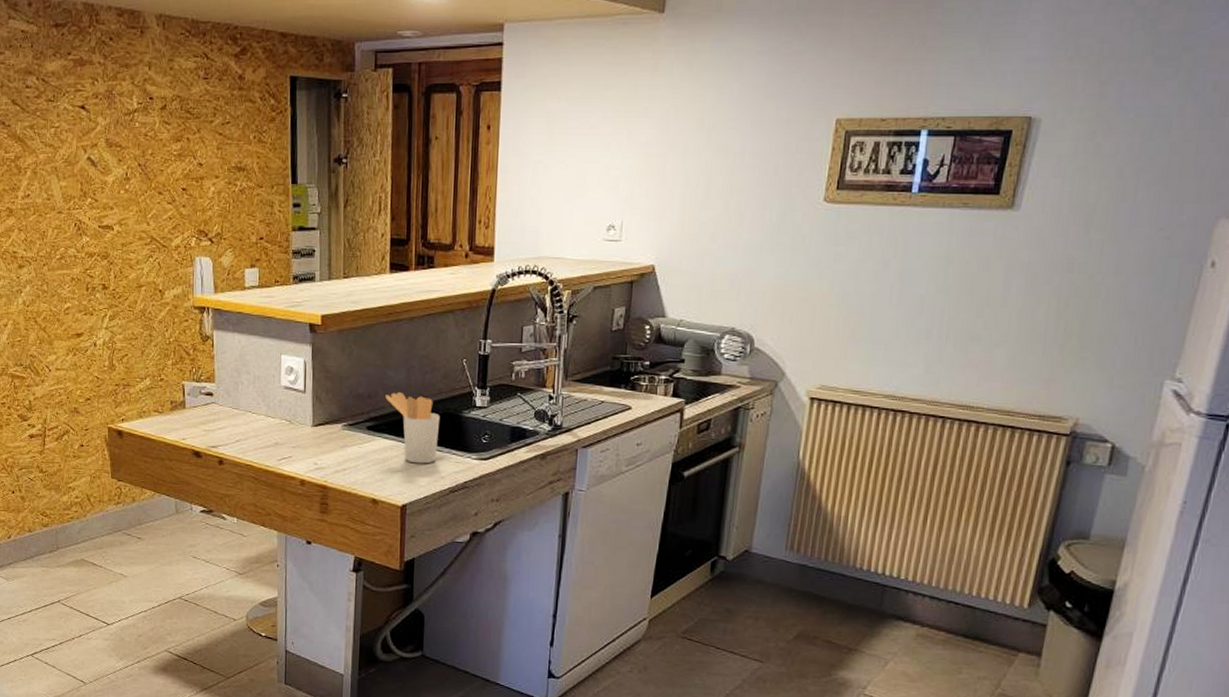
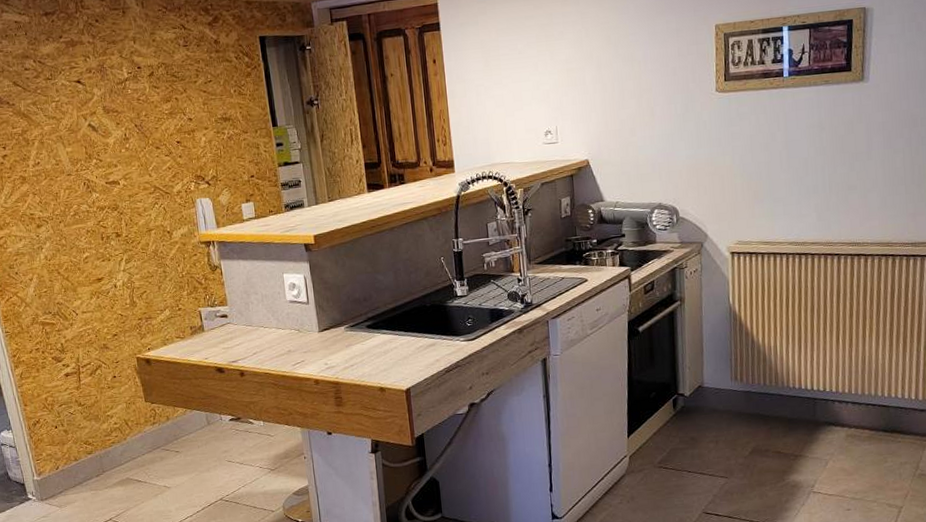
utensil holder: present [385,391,440,464] -> none [379,292,430,352]

